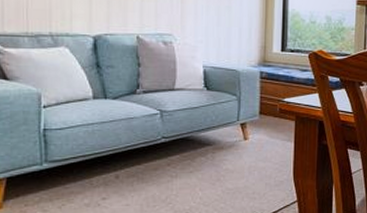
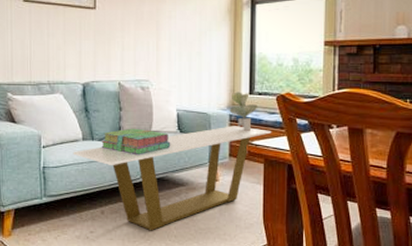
coffee table: none [81,83,304,194] -> present [73,126,272,231]
stack of books: none [116,85,197,115] -> present [101,128,171,156]
potted plant: none [260,48,290,89] -> present [229,91,258,132]

